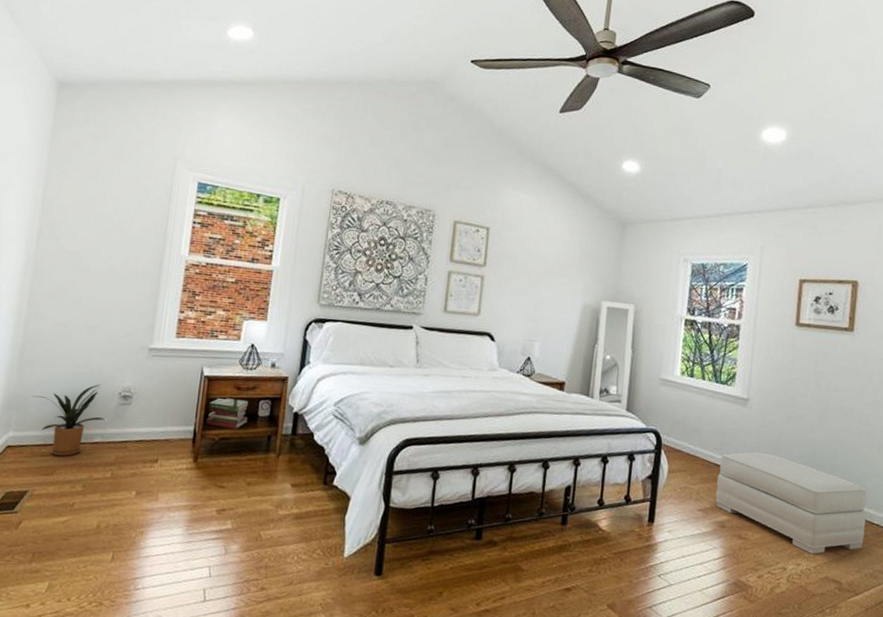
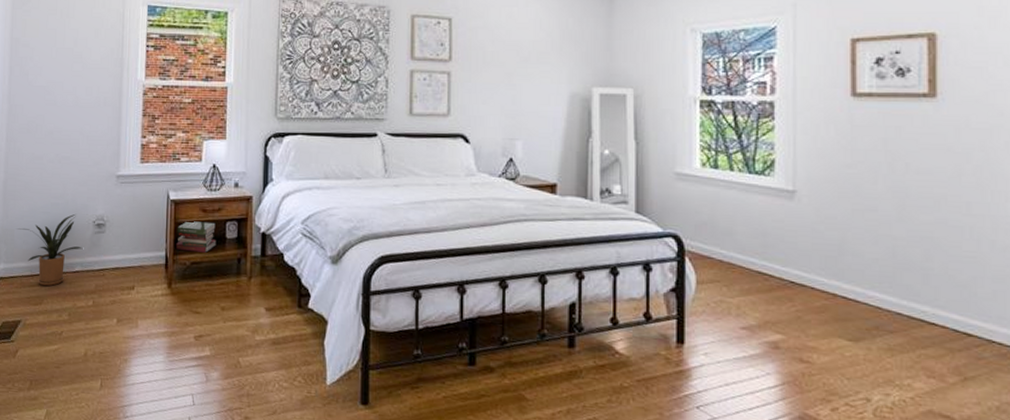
ottoman: present [715,452,867,554] -> none [762,255,982,382]

